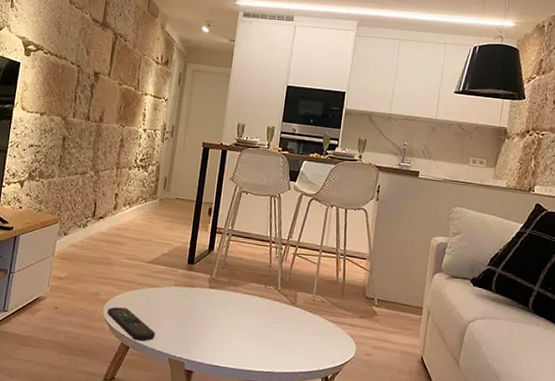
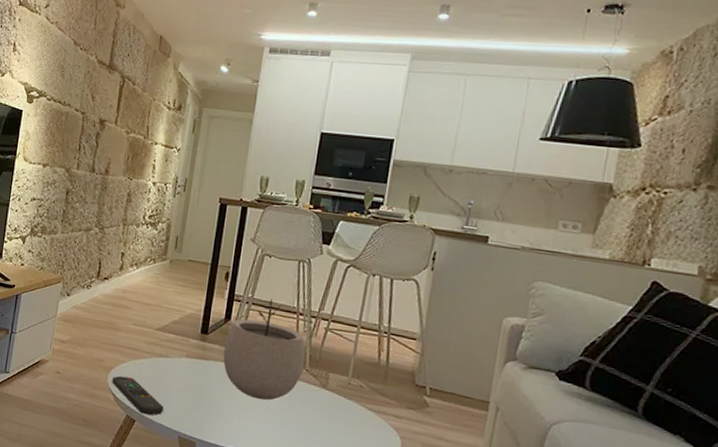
plant pot: none [207,230,278,320] -> present [223,299,306,400]

